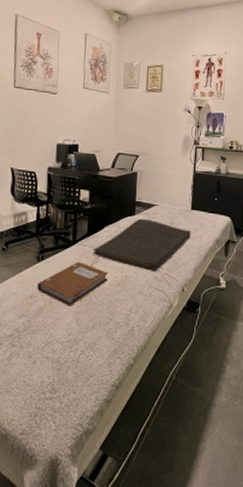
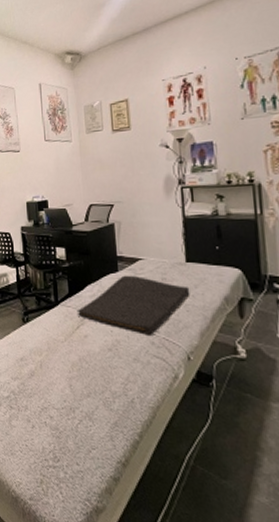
notebook: present [36,262,108,307] -> none [25,324,97,371]

